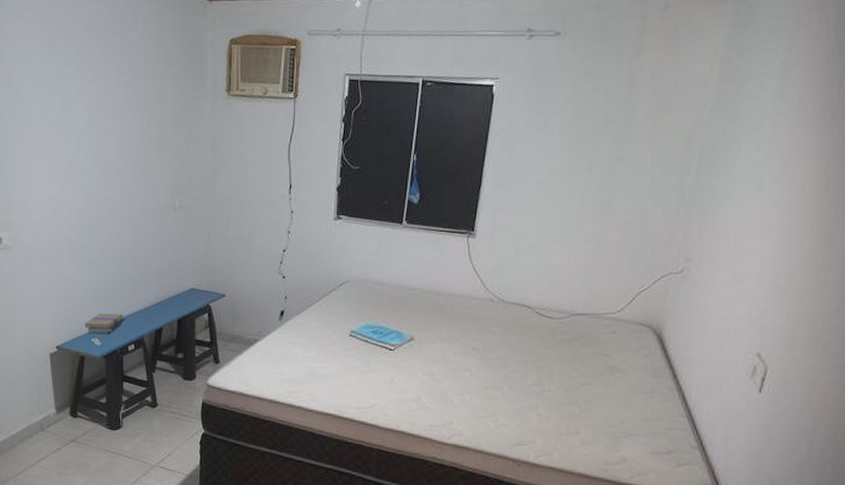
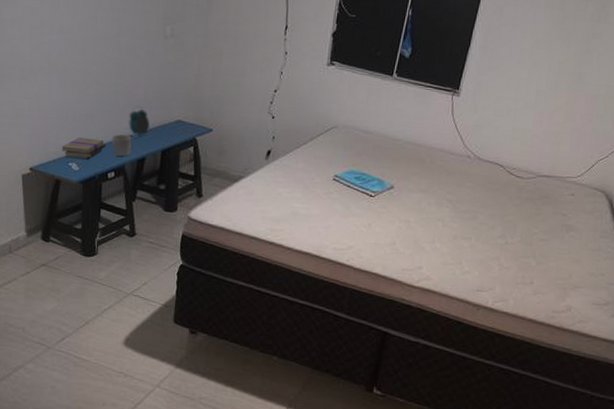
mug: none [130,307,149,329] -> present [111,134,132,157]
alarm clock: none [145,278,165,310] -> present [129,106,150,138]

